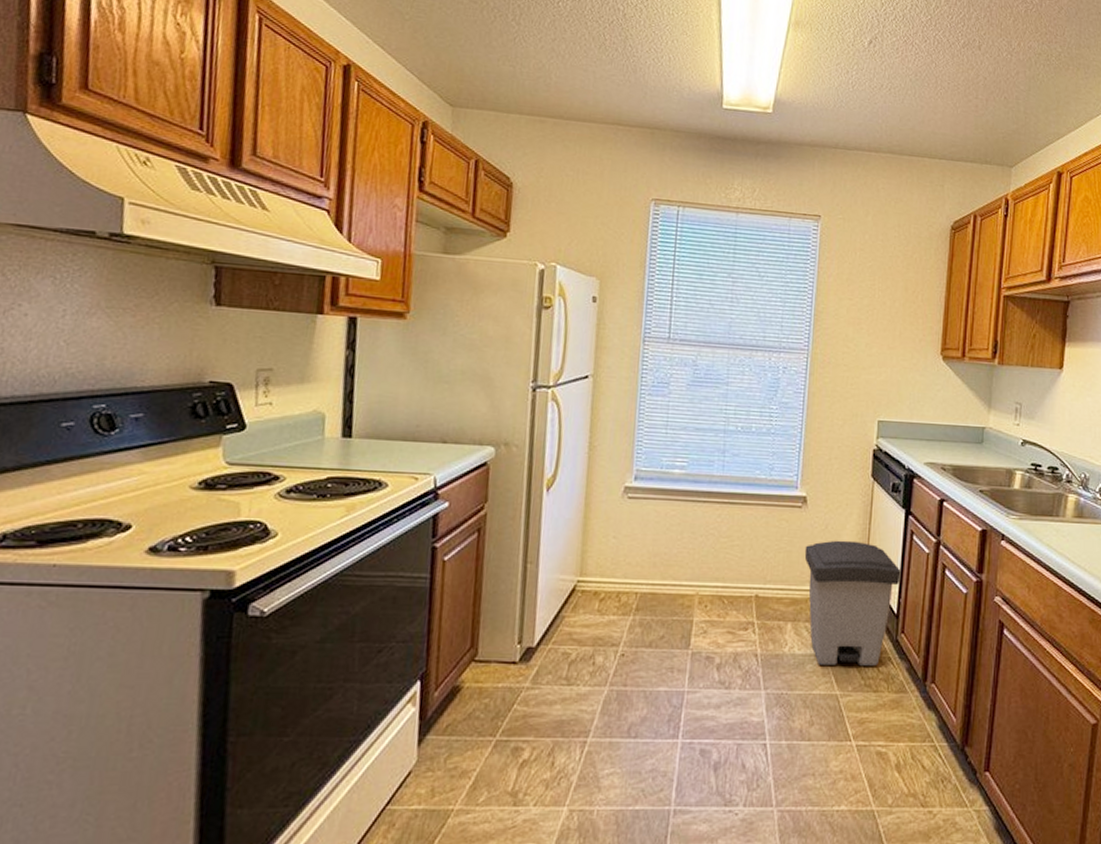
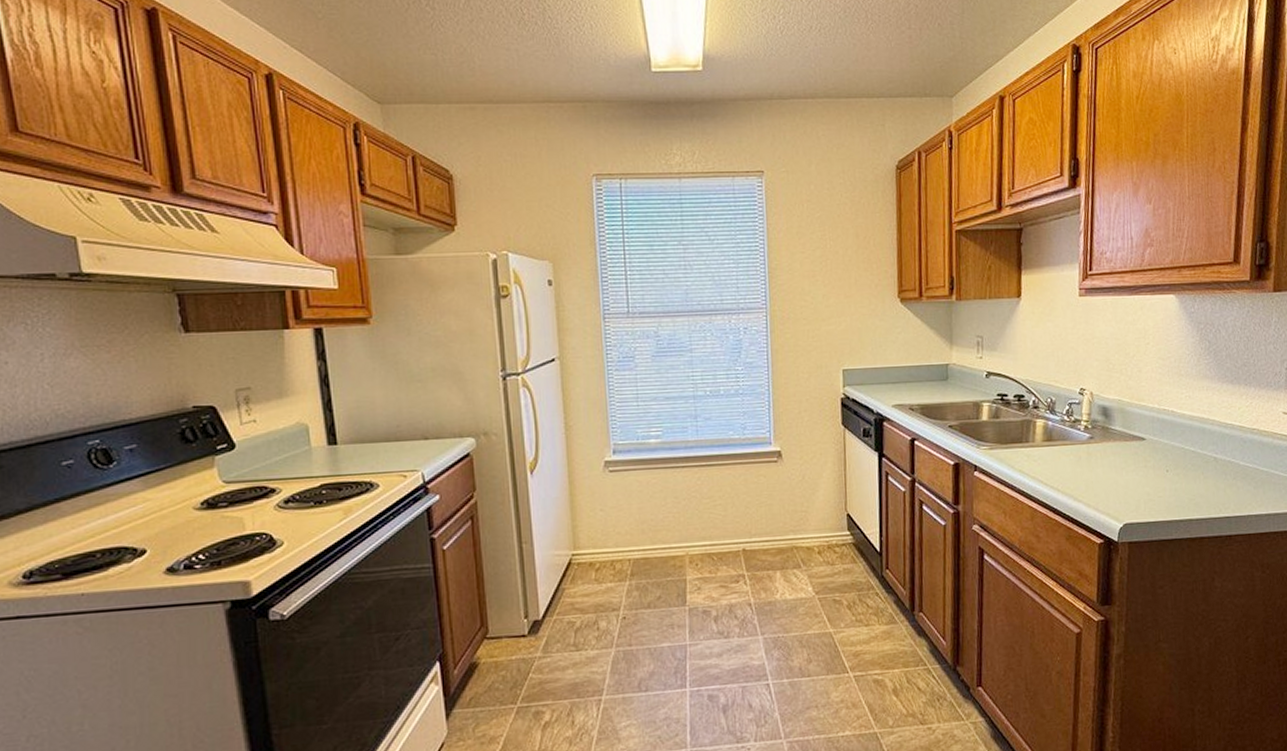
trash can: present [804,540,901,666] -> none [785,487,880,607]

